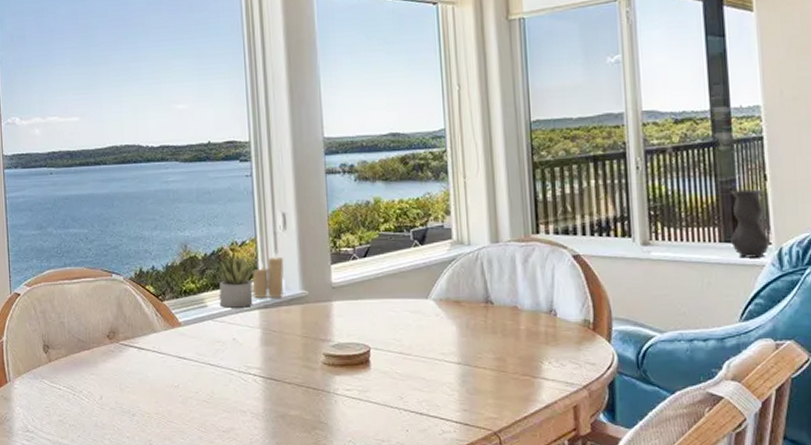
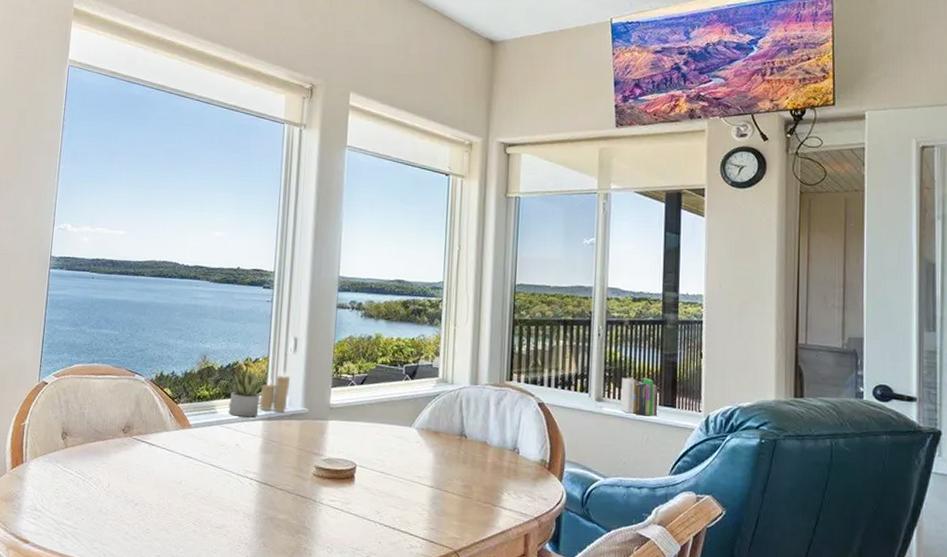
books: none [671,212,718,257] -> present [621,377,658,416]
vase: present [731,189,771,258] -> none [668,362,701,422]

